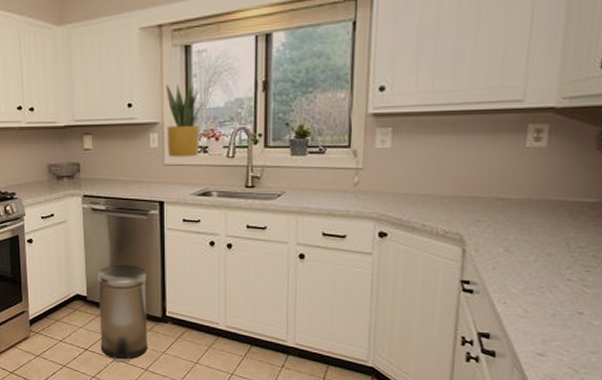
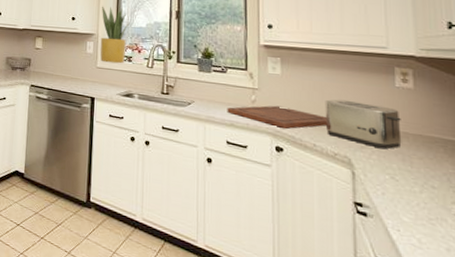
pedal bin: present [98,264,148,362] -> none [31,147,76,243]
cutting board: none [324,185,442,210] -> present [227,105,328,129]
toaster: none [438,169,526,221] -> present [325,99,402,149]

